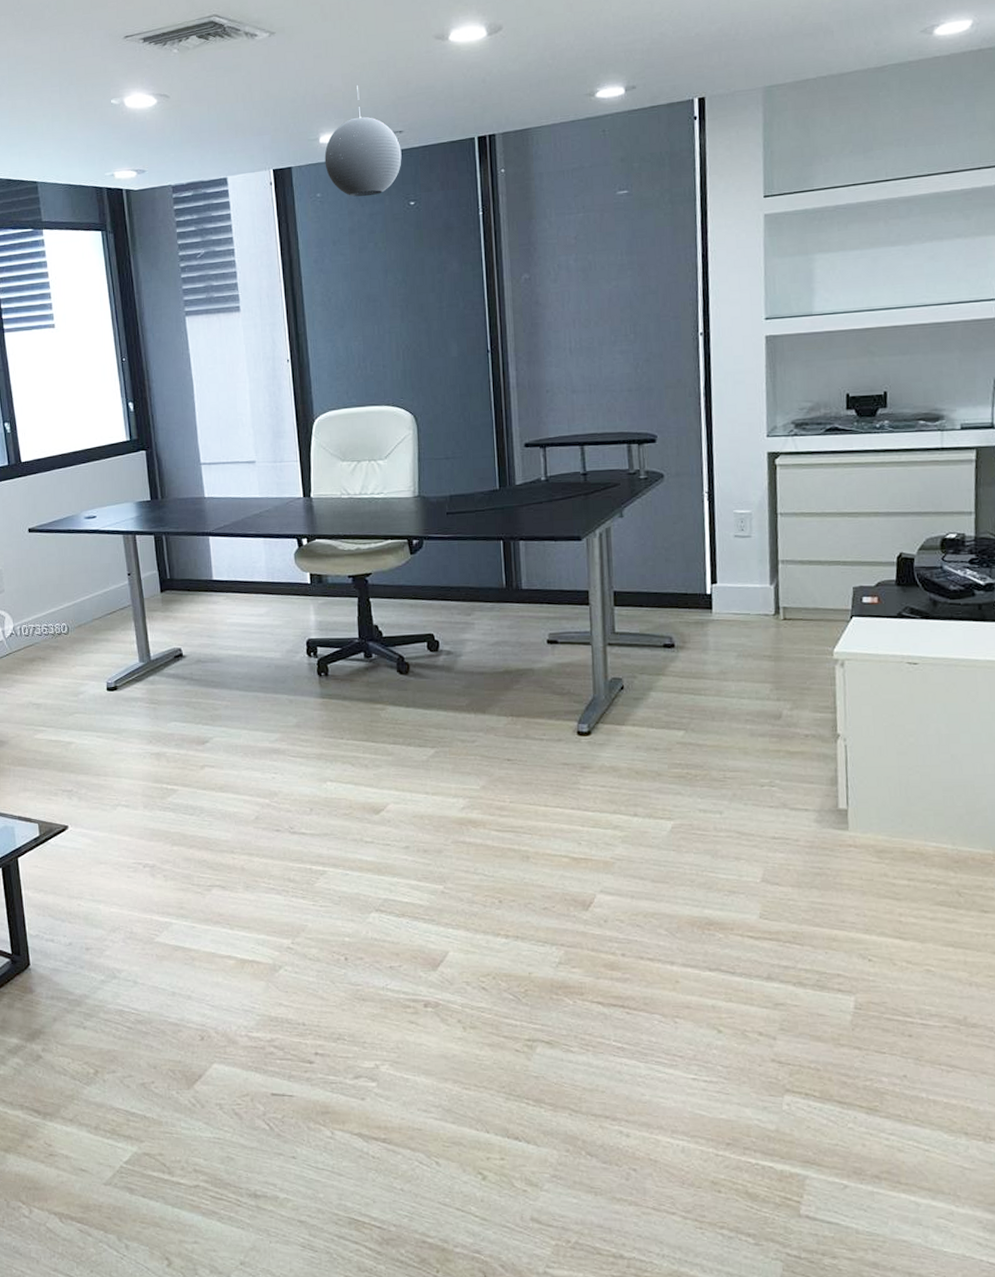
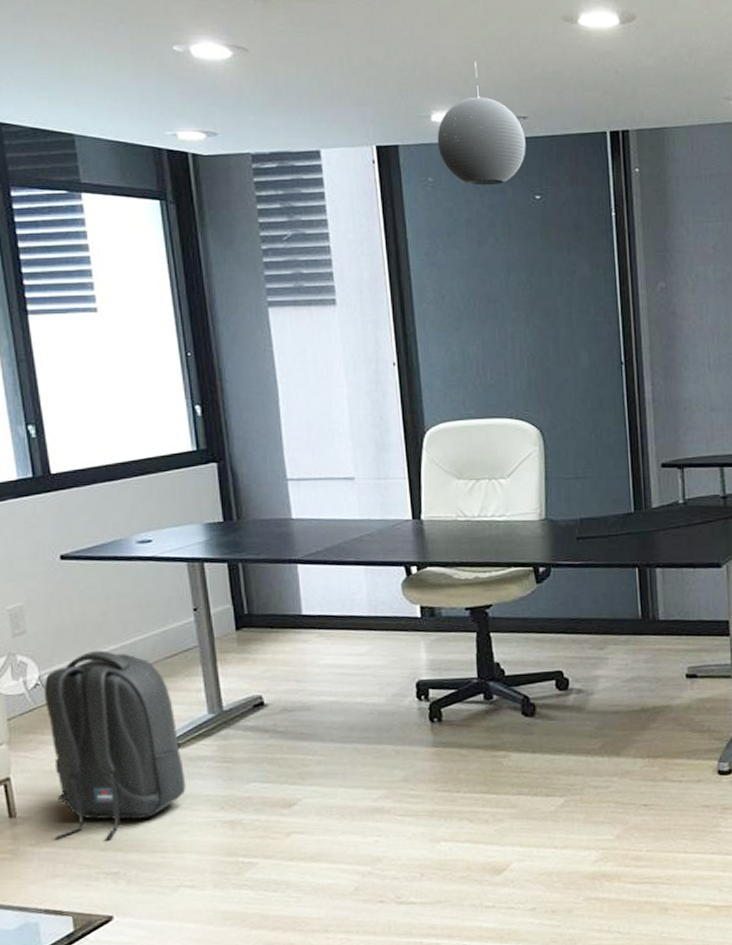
backpack: none [17,607,123,763] -> present [43,650,186,839]

